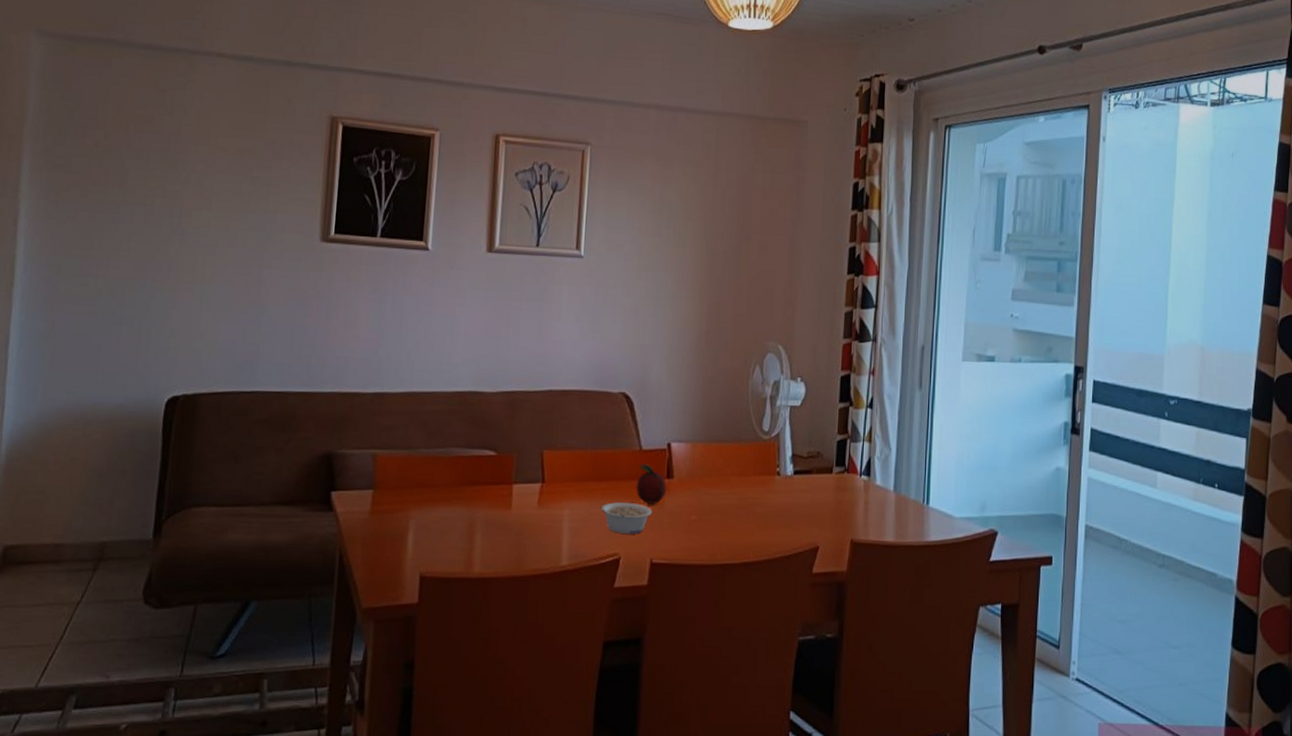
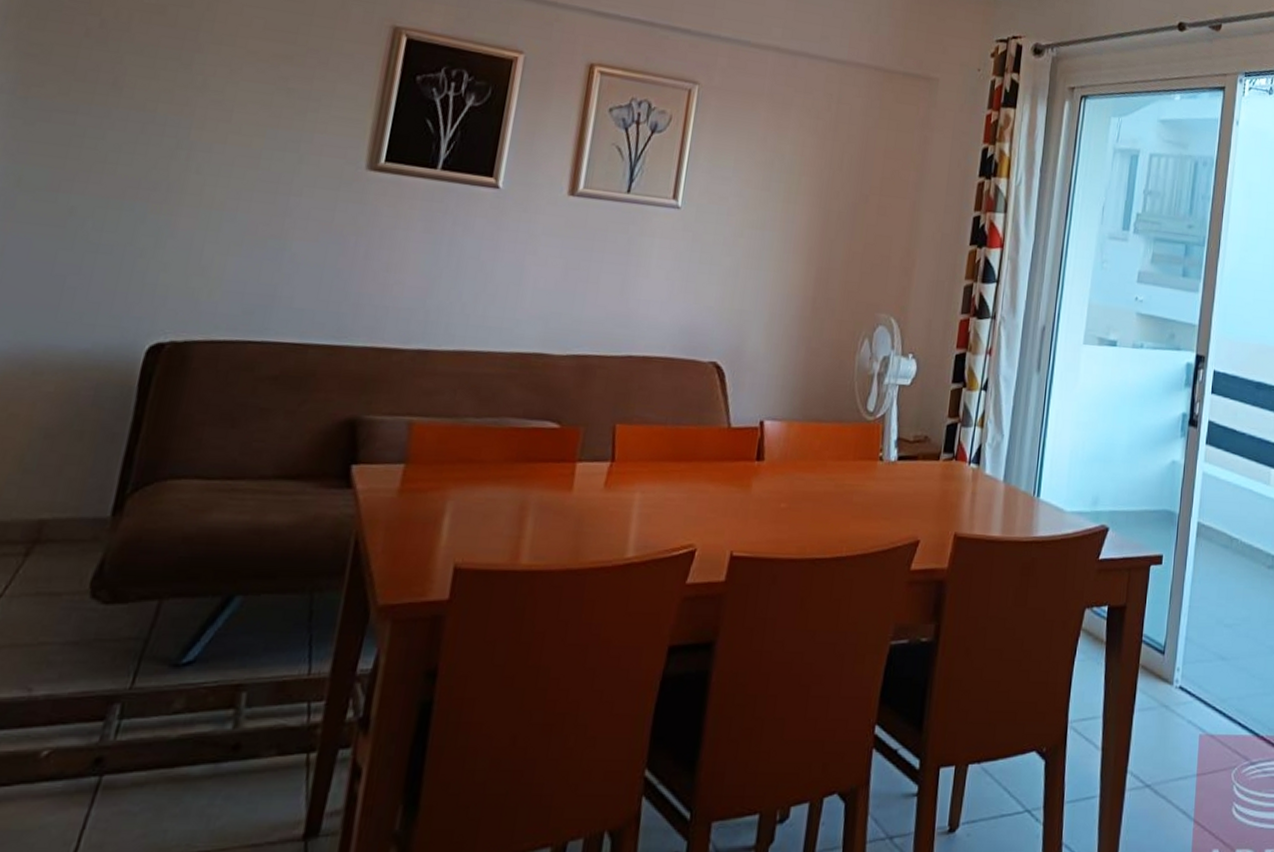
legume: present [602,502,652,534] -> none [679,486,737,523]
fruit: present [636,464,667,504] -> none [720,443,756,489]

